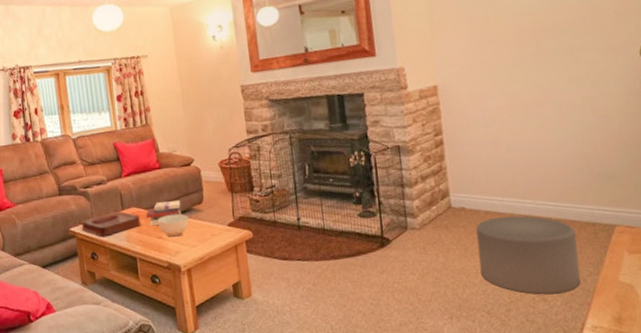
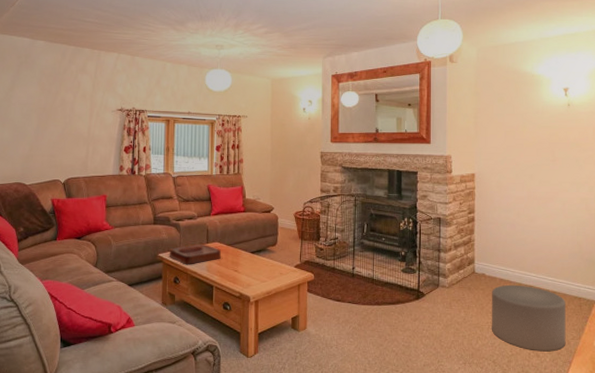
books: present [145,200,182,226] -> none [226,240,258,260]
bowl: present [157,213,189,237] -> none [236,252,263,272]

